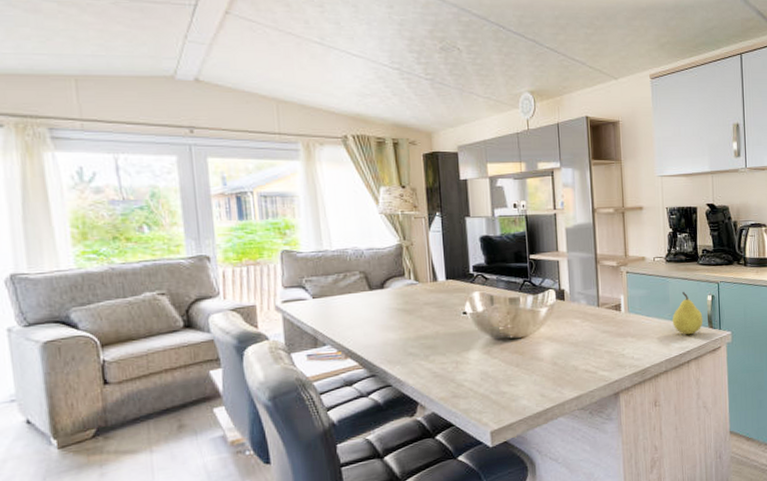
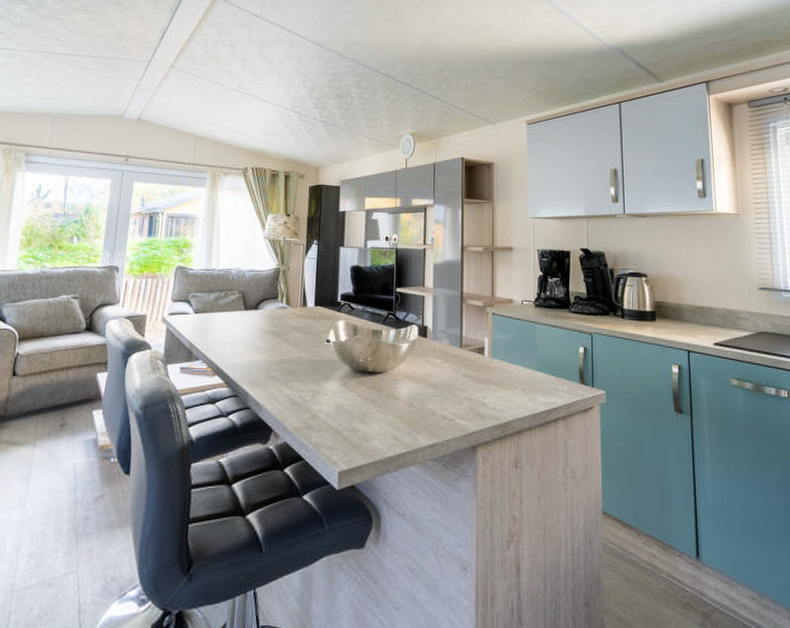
fruit: present [672,292,703,335] -> none [539,341,574,389]

